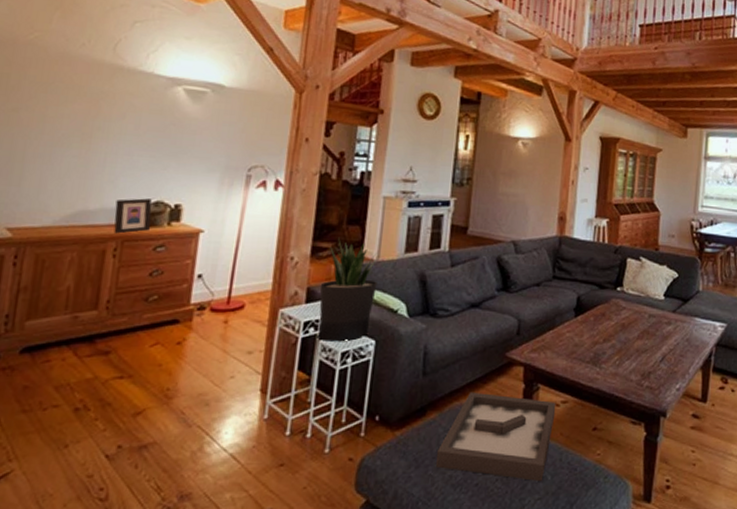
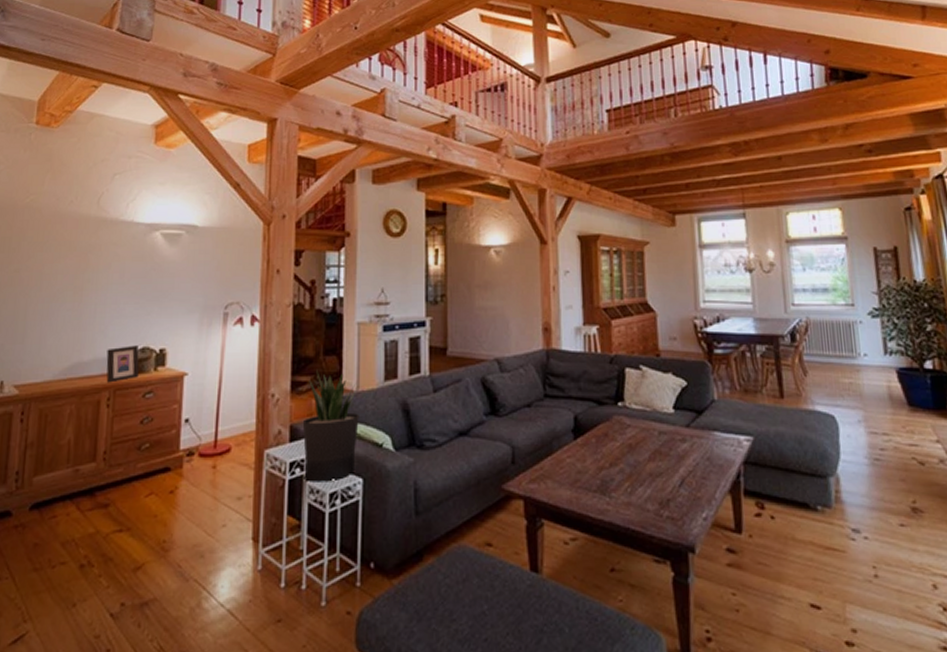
decorative tray: present [436,391,556,481] -> none [439,531,565,634]

